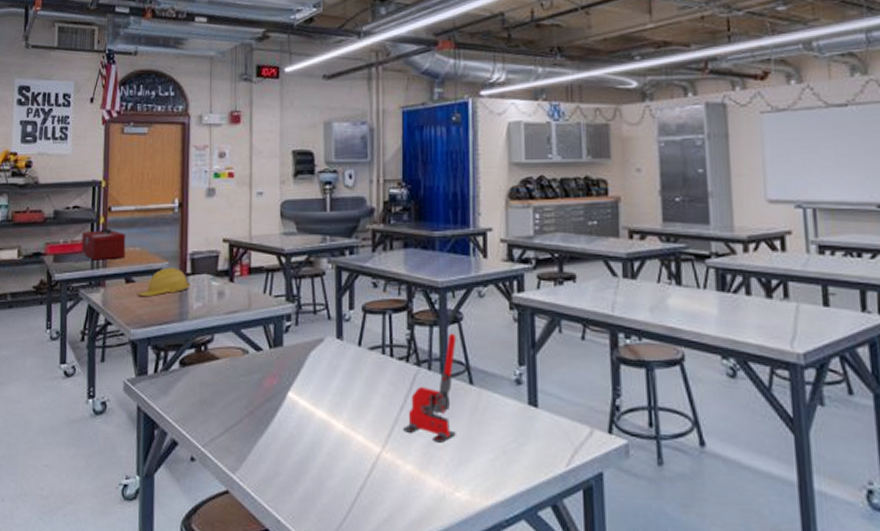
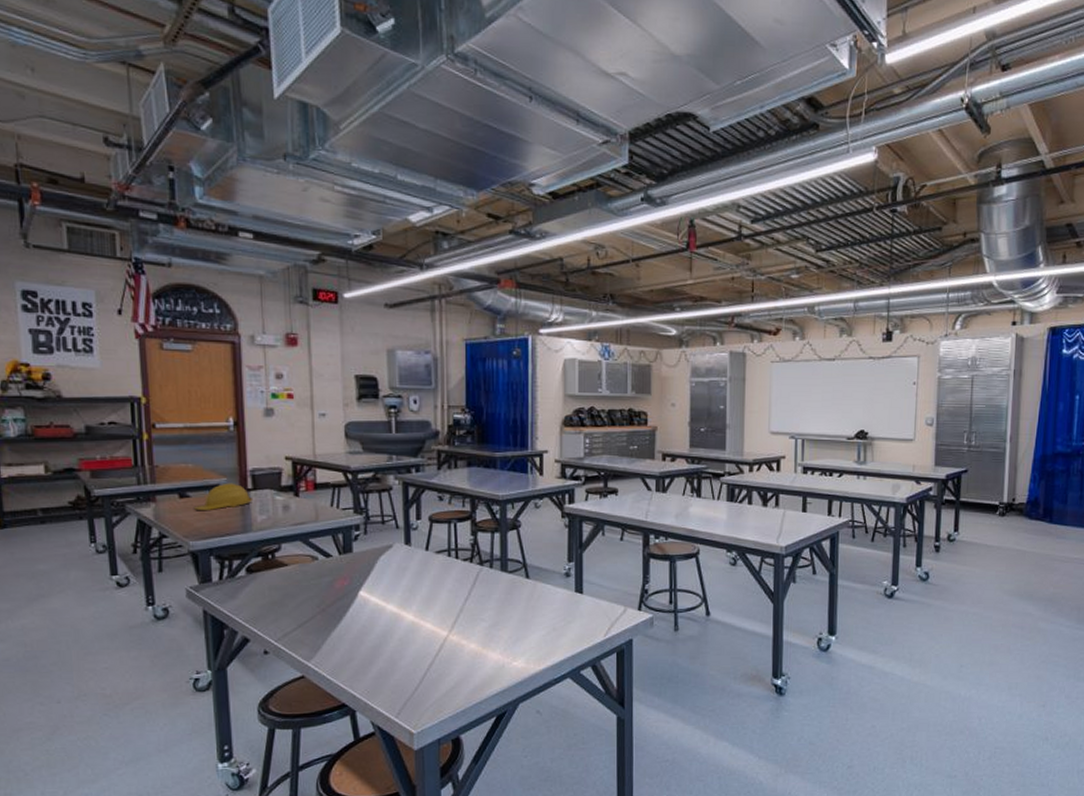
toolbox: present [81,227,126,260] -> none [122,444,177,476]
clamp: present [403,332,456,443] -> none [468,537,515,625]

